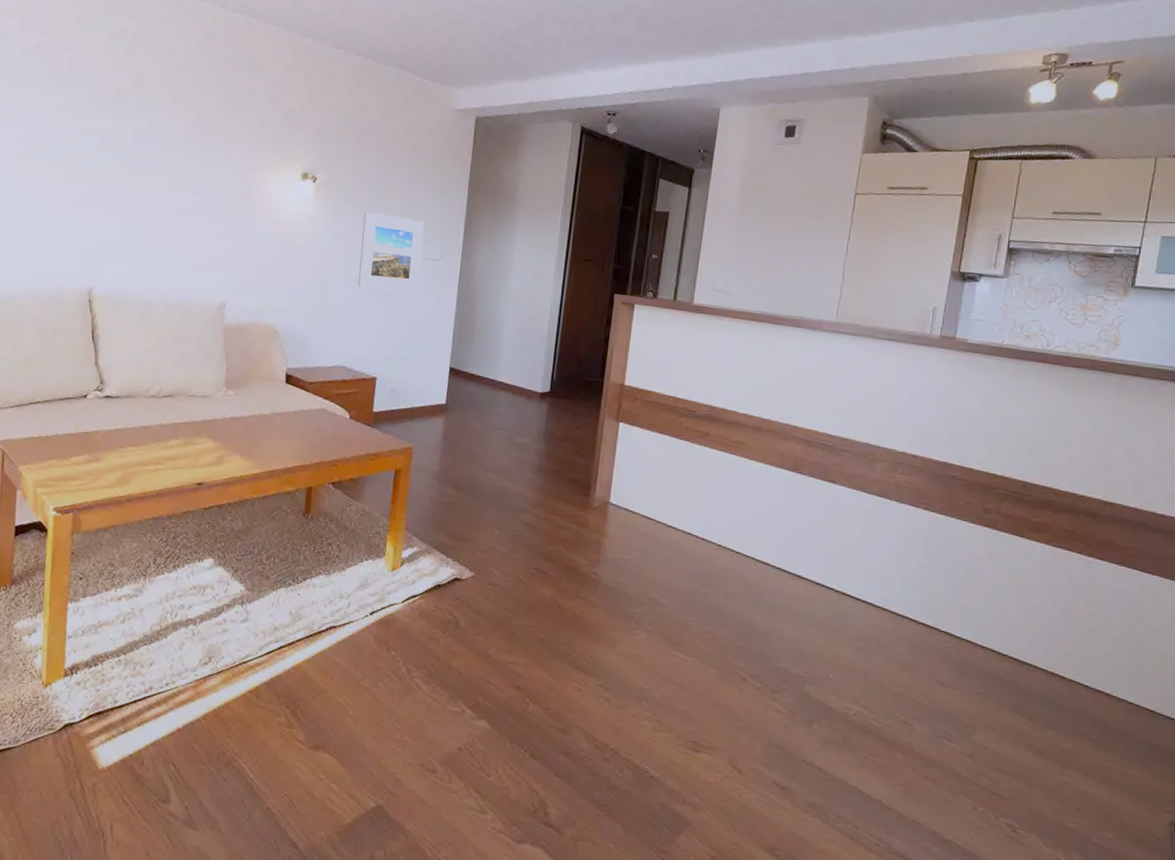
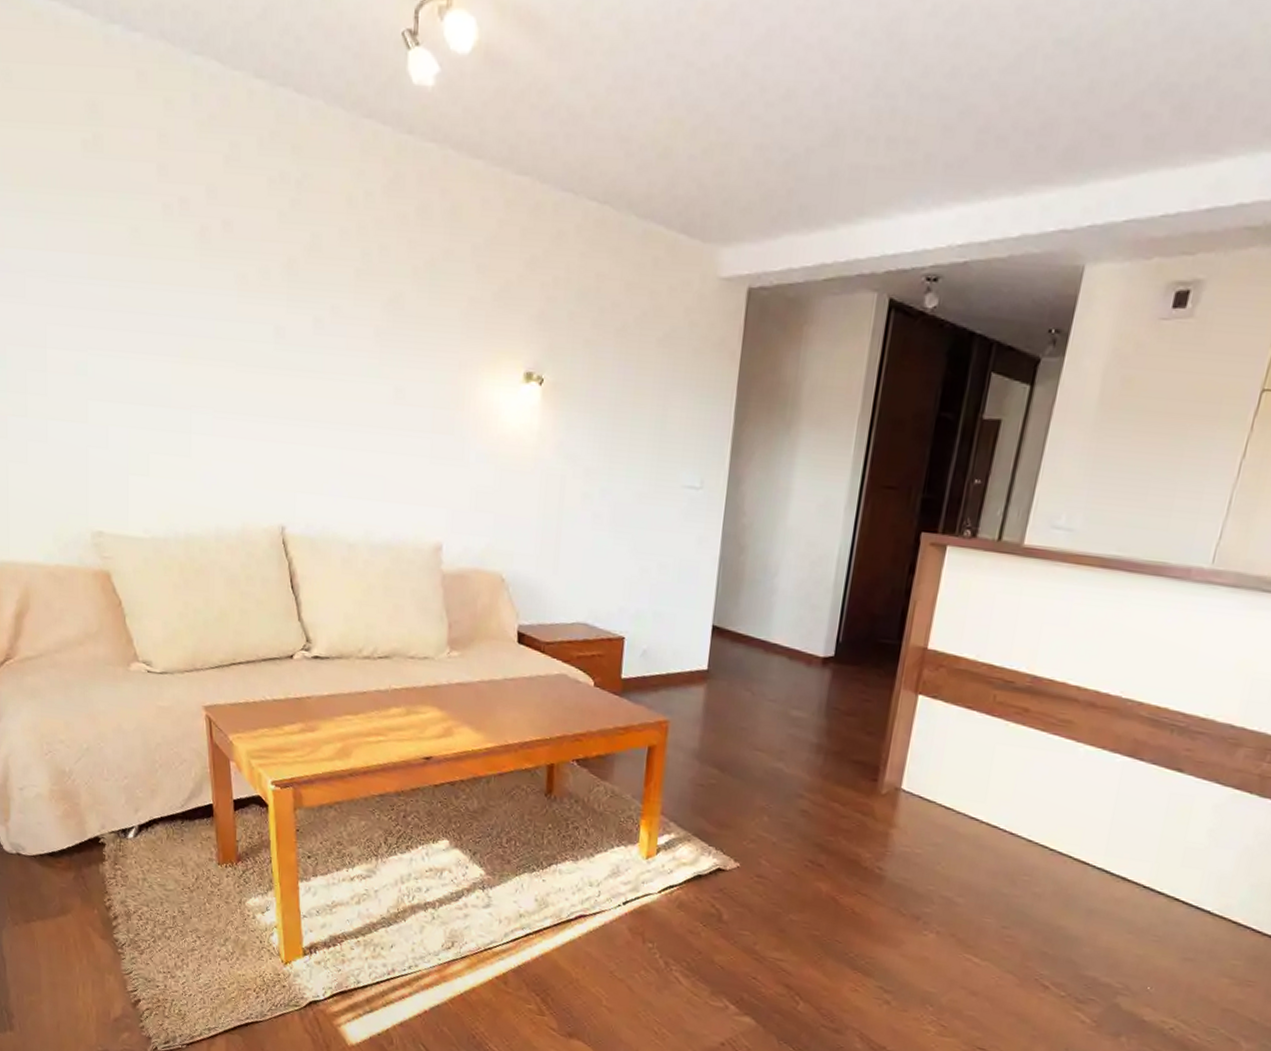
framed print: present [357,211,424,292] -> none [599,423,681,530]

